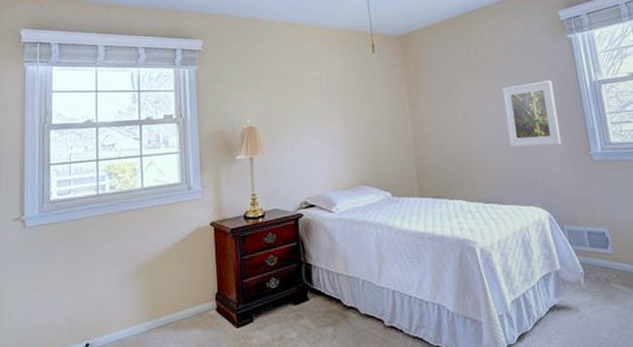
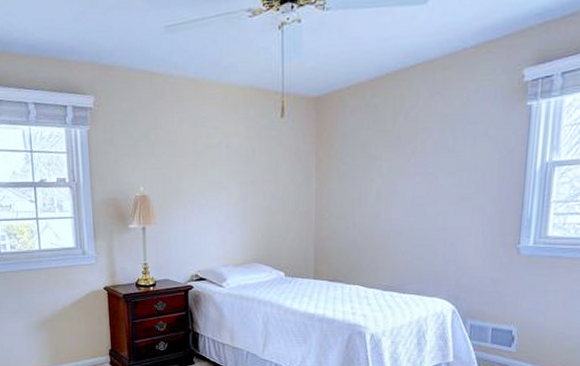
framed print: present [502,80,561,147] -> none [425,159,493,235]

